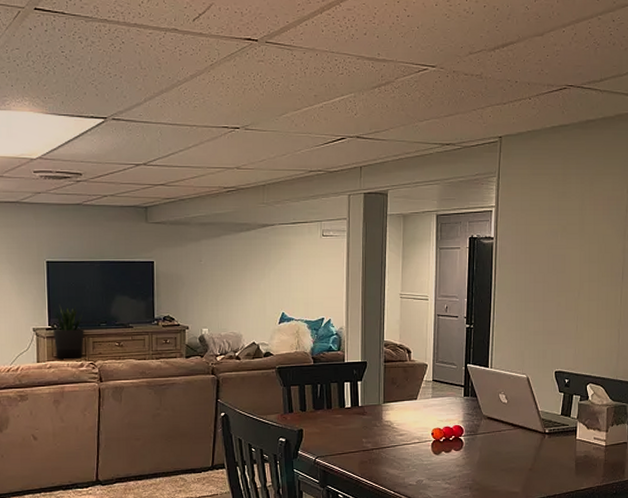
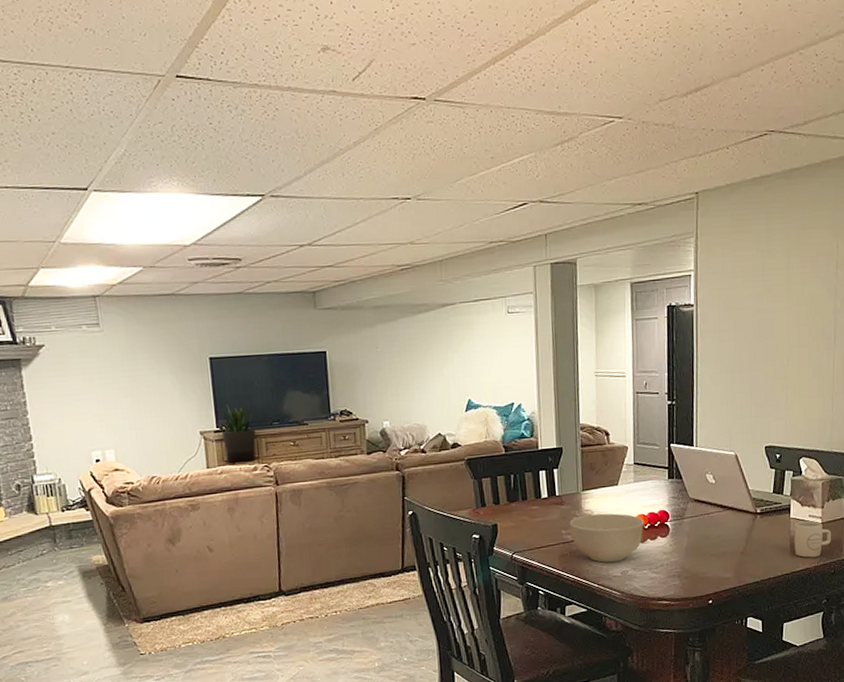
bowl: none [371,425,439,472] -> present [570,513,644,563]
mug: none [579,442,615,478] -> present [794,520,832,558]

